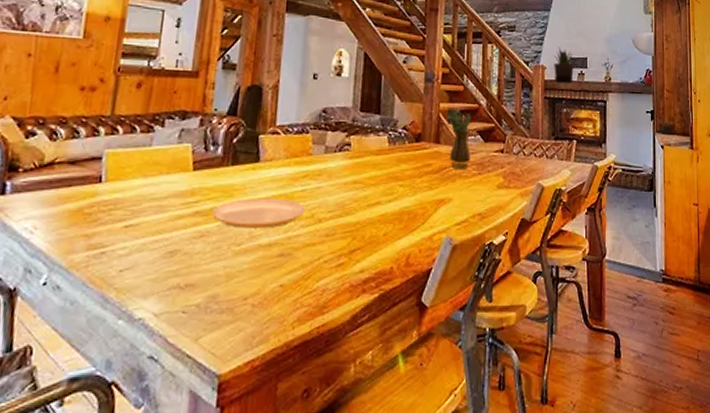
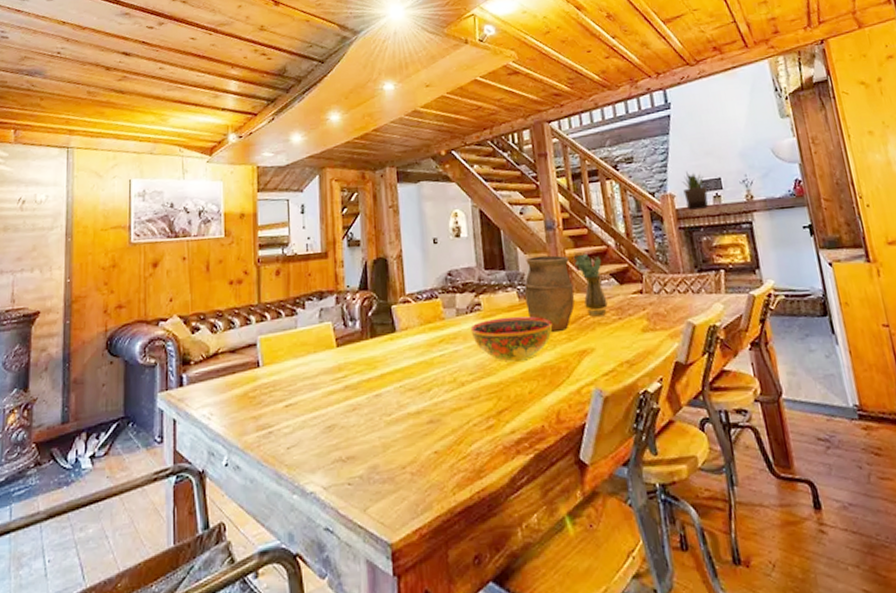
plate: present [212,198,306,228] -> none [360,365,447,399]
bowl: none [336,160,417,204] -> present [470,316,553,362]
vase: none [395,105,442,180] -> present [524,255,575,333]

